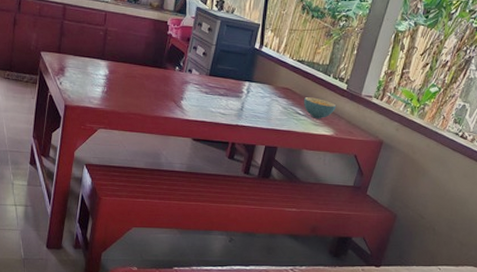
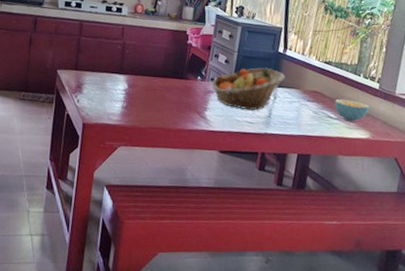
fruit basket: none [188,62,259,102] -> present [211,68,285,110]

